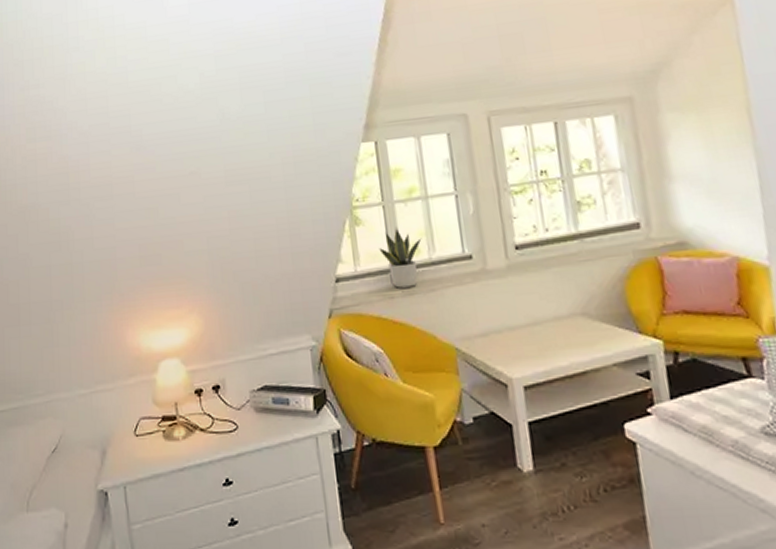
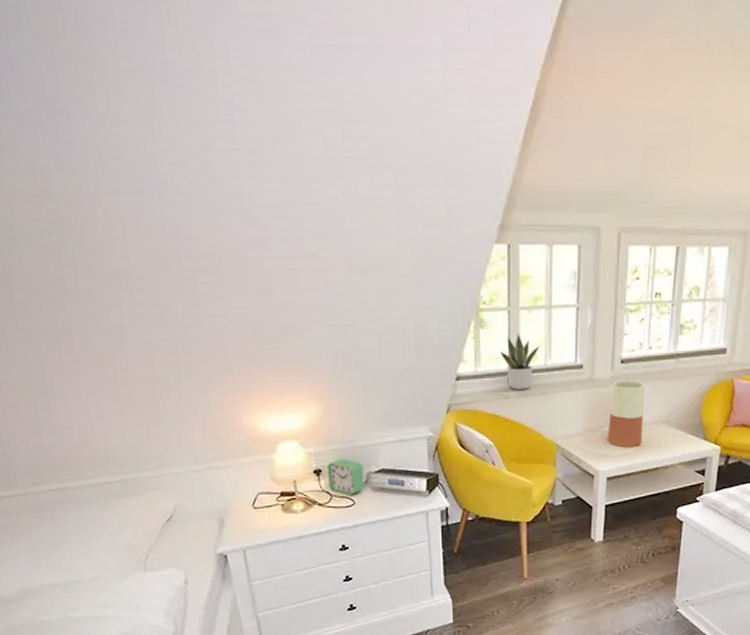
alarm clock: none [209,375,247,418] -> present [328,458,365,495]
vase: none [510,268,559,349] -> present [607,380,645,448]

